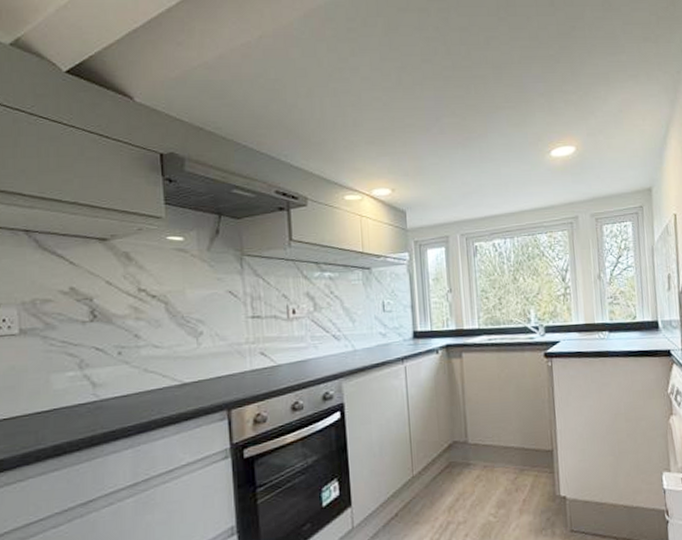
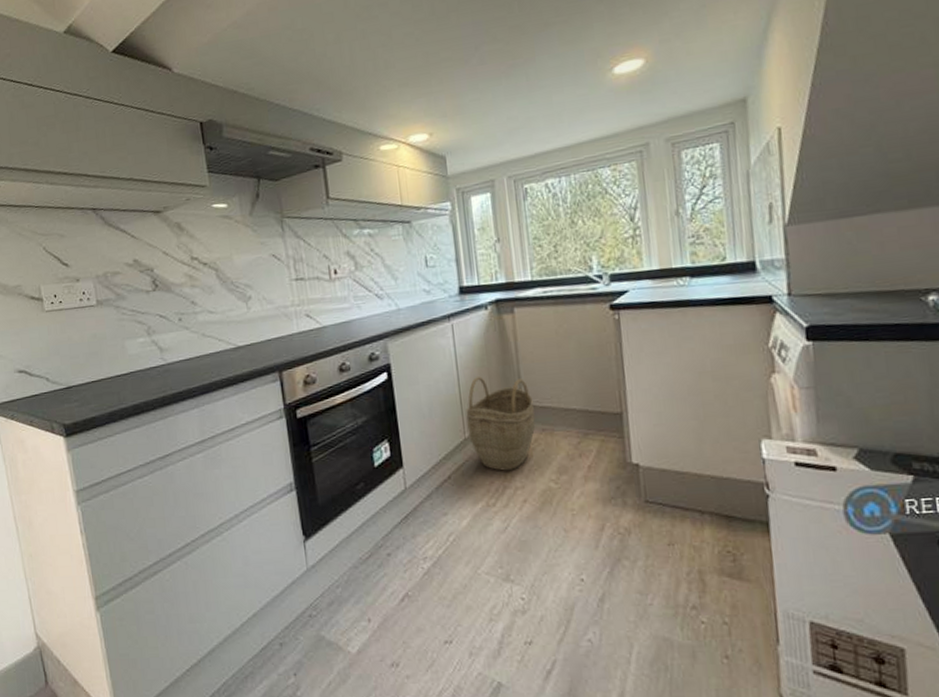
woven basket: none [415,416,478,507] -> present [465,377,536,471]

